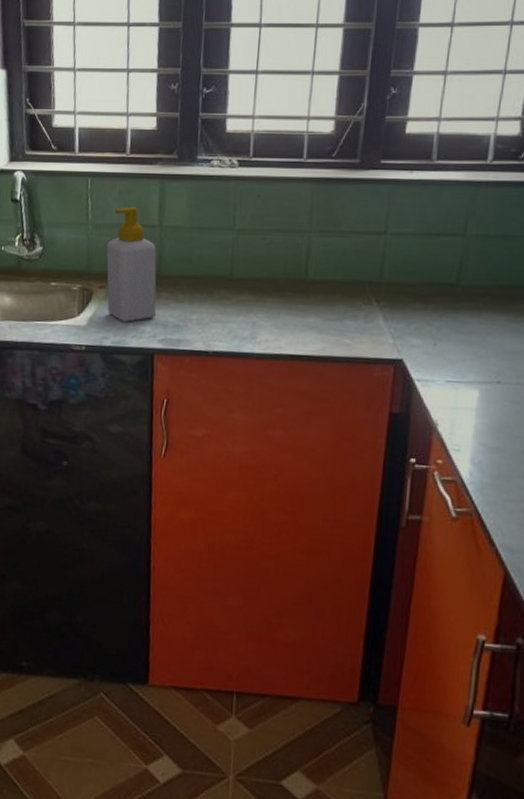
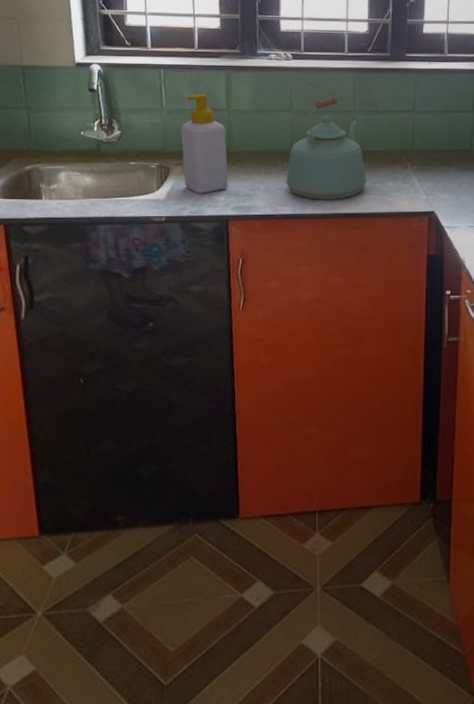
kettle: none [221,212,320,338] -> present [286,96,367,200]

